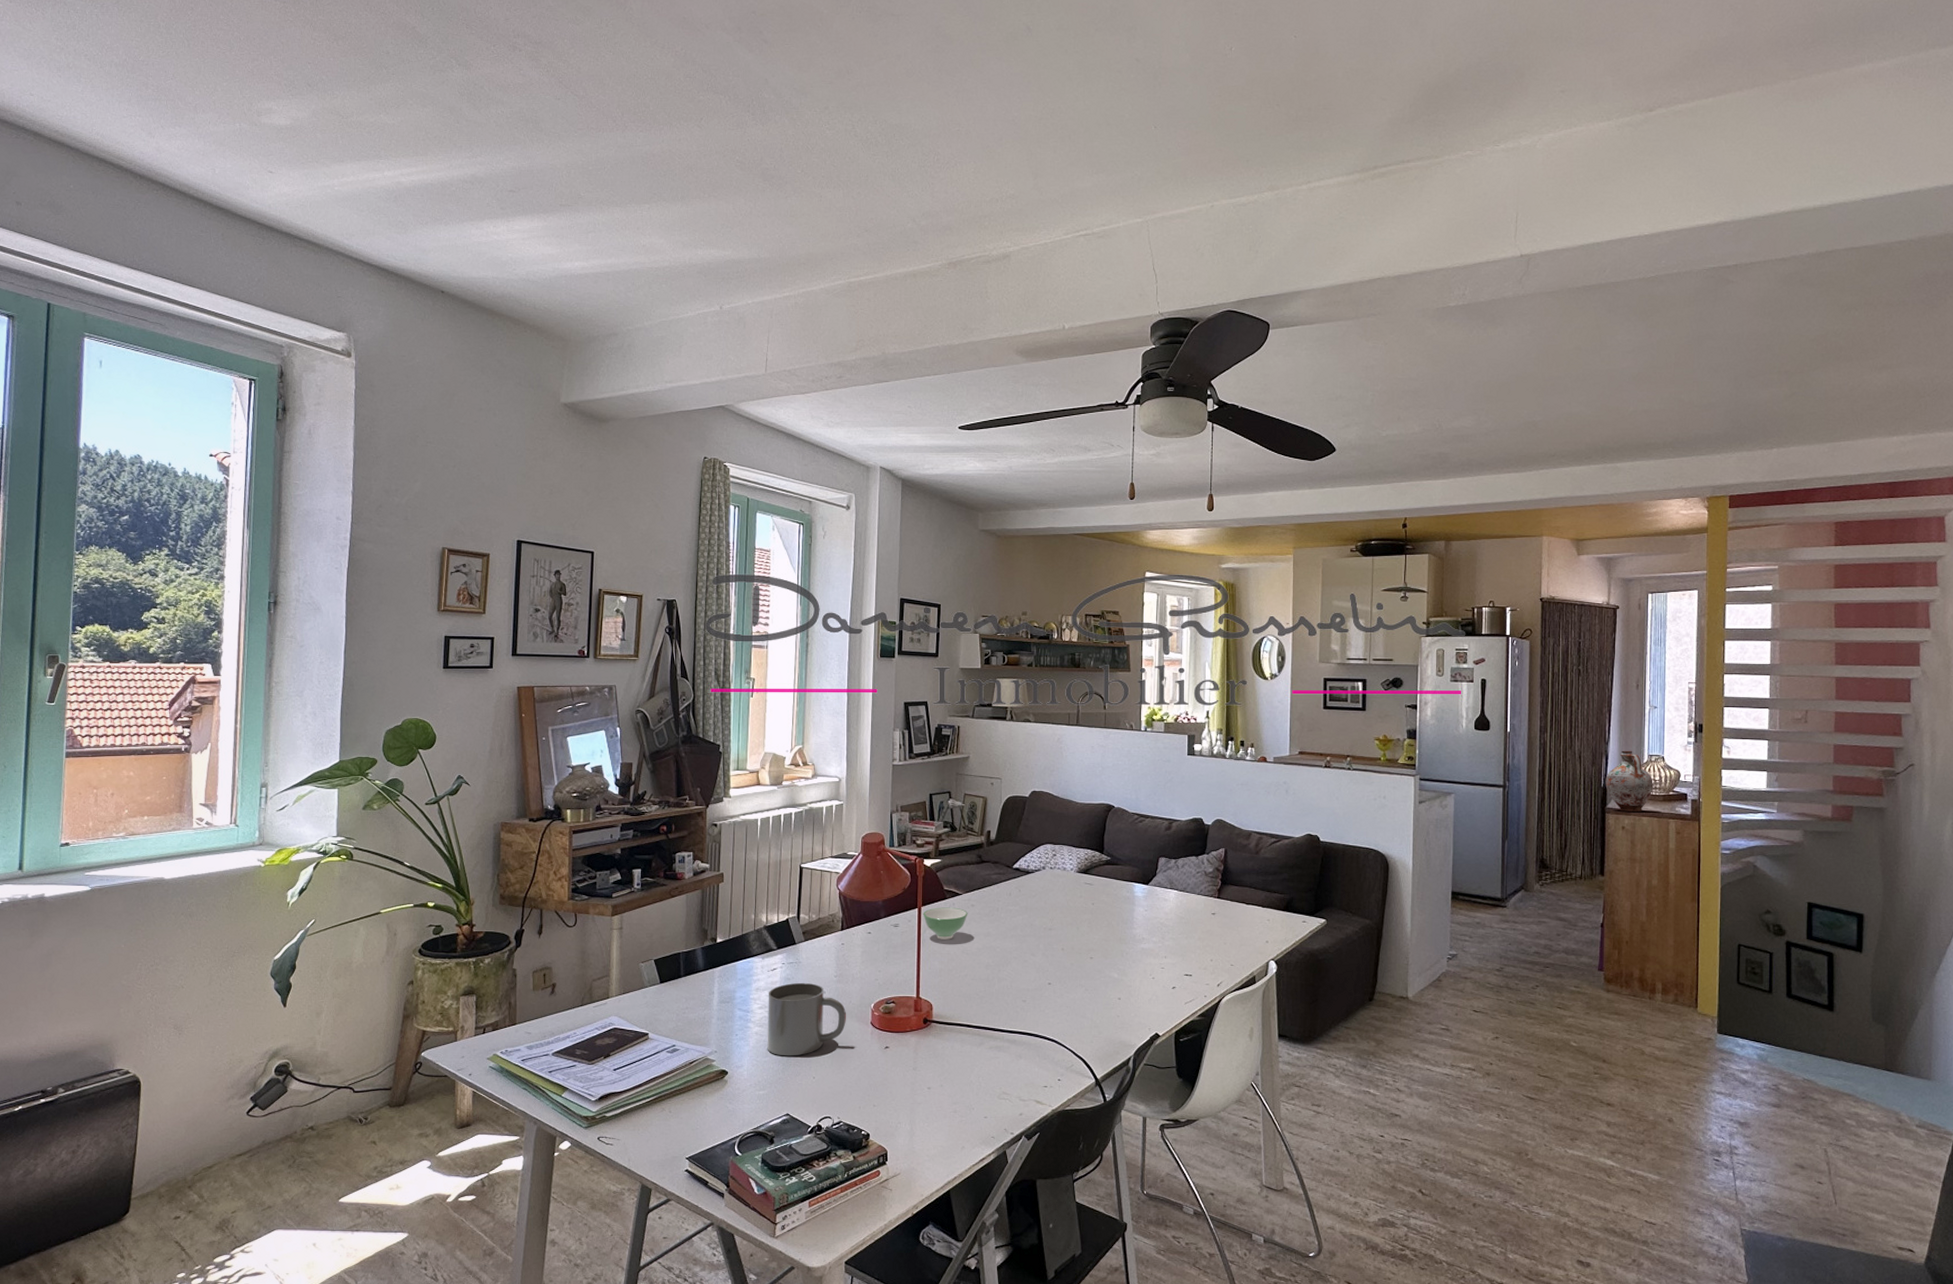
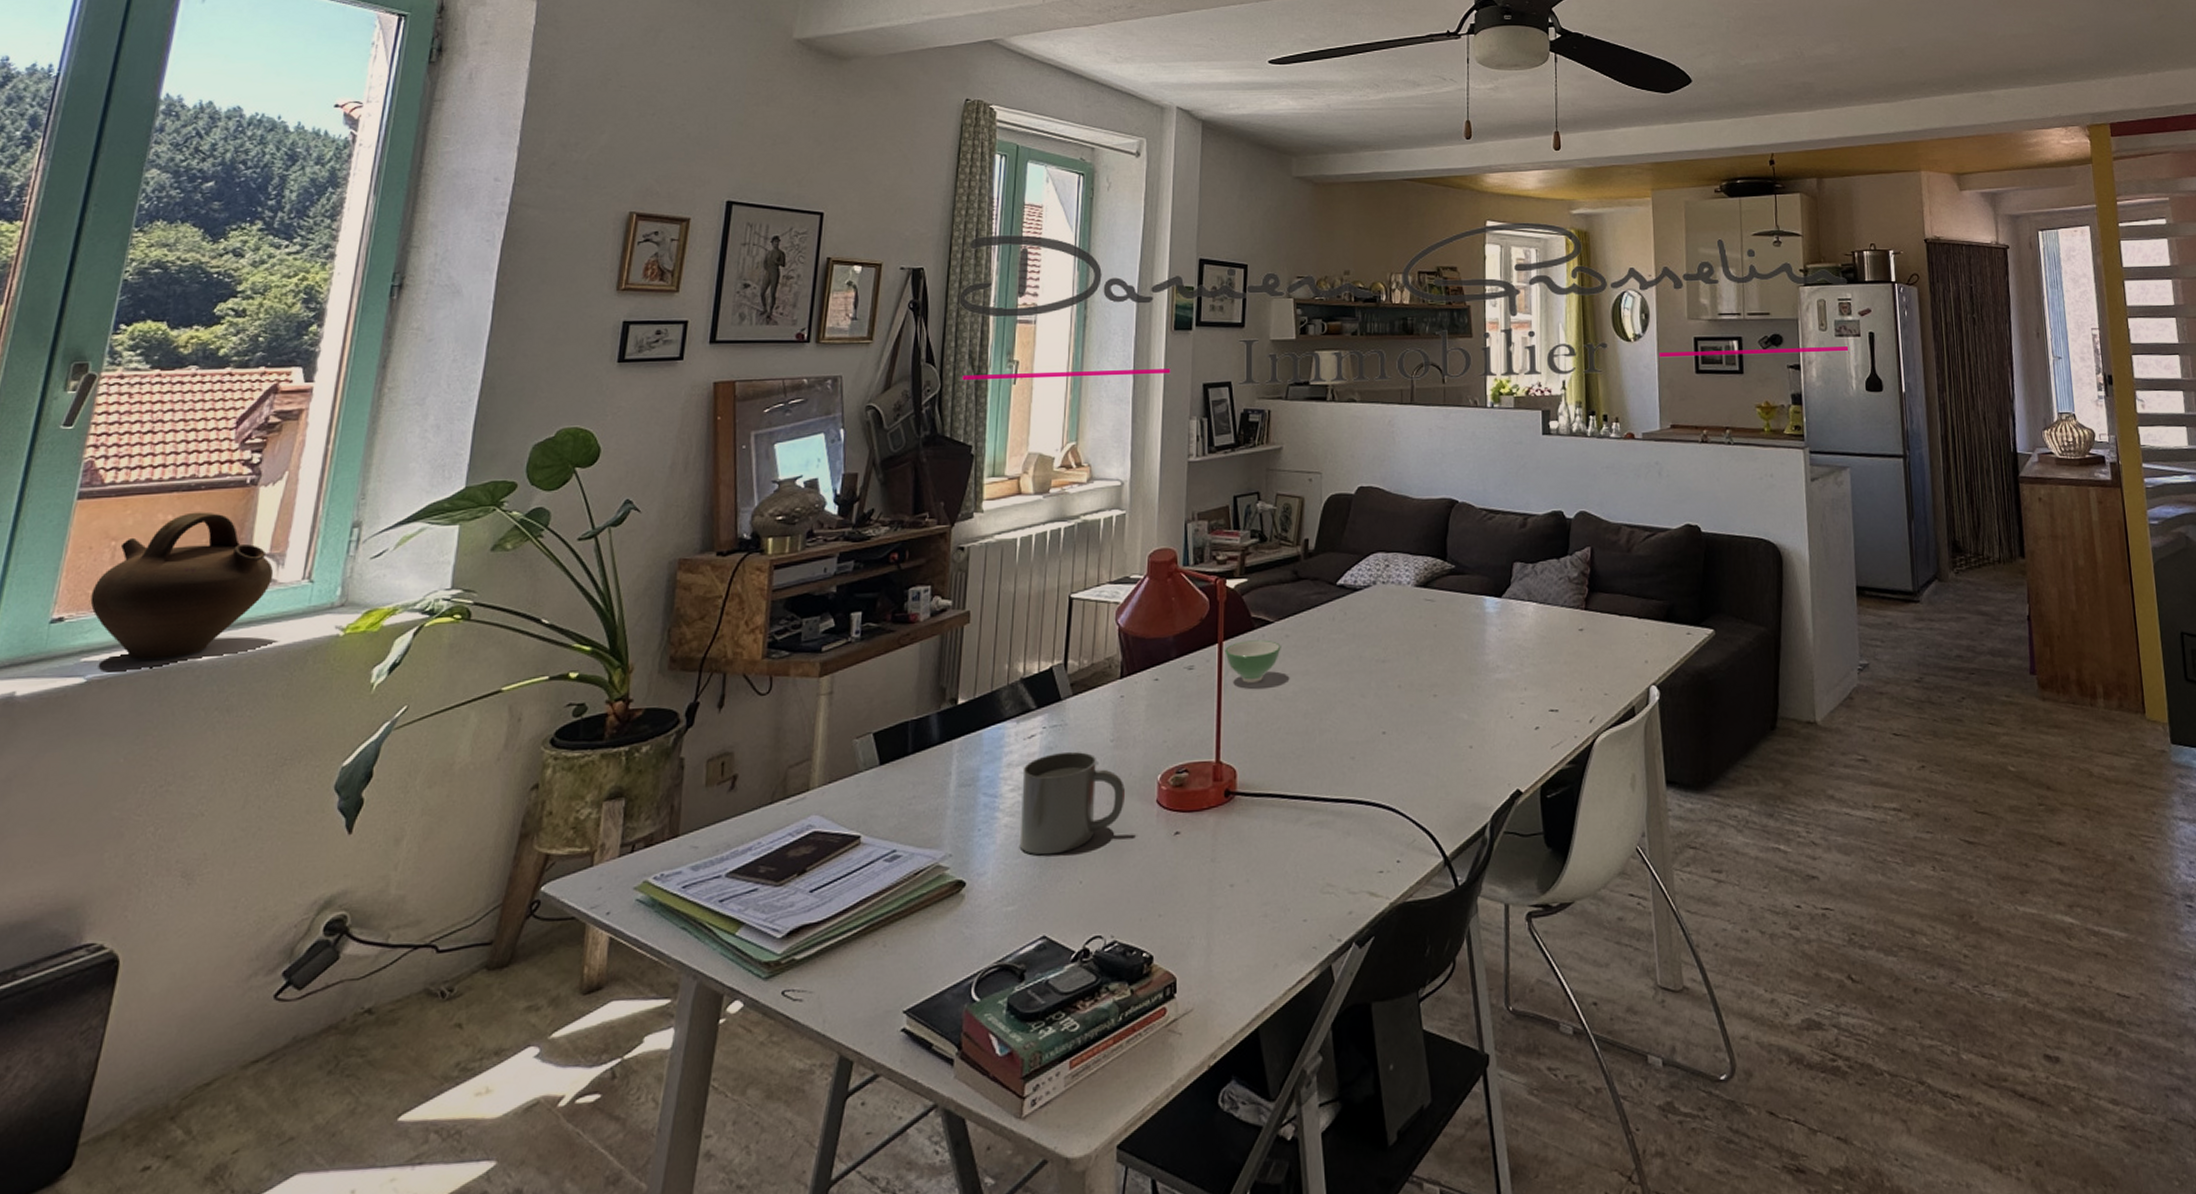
jug: none [85,771,210,876] -> present [90,512,274,660]
ceramic jug: present [1605,750,1653,812] -> none [2014,408,2068,480]

